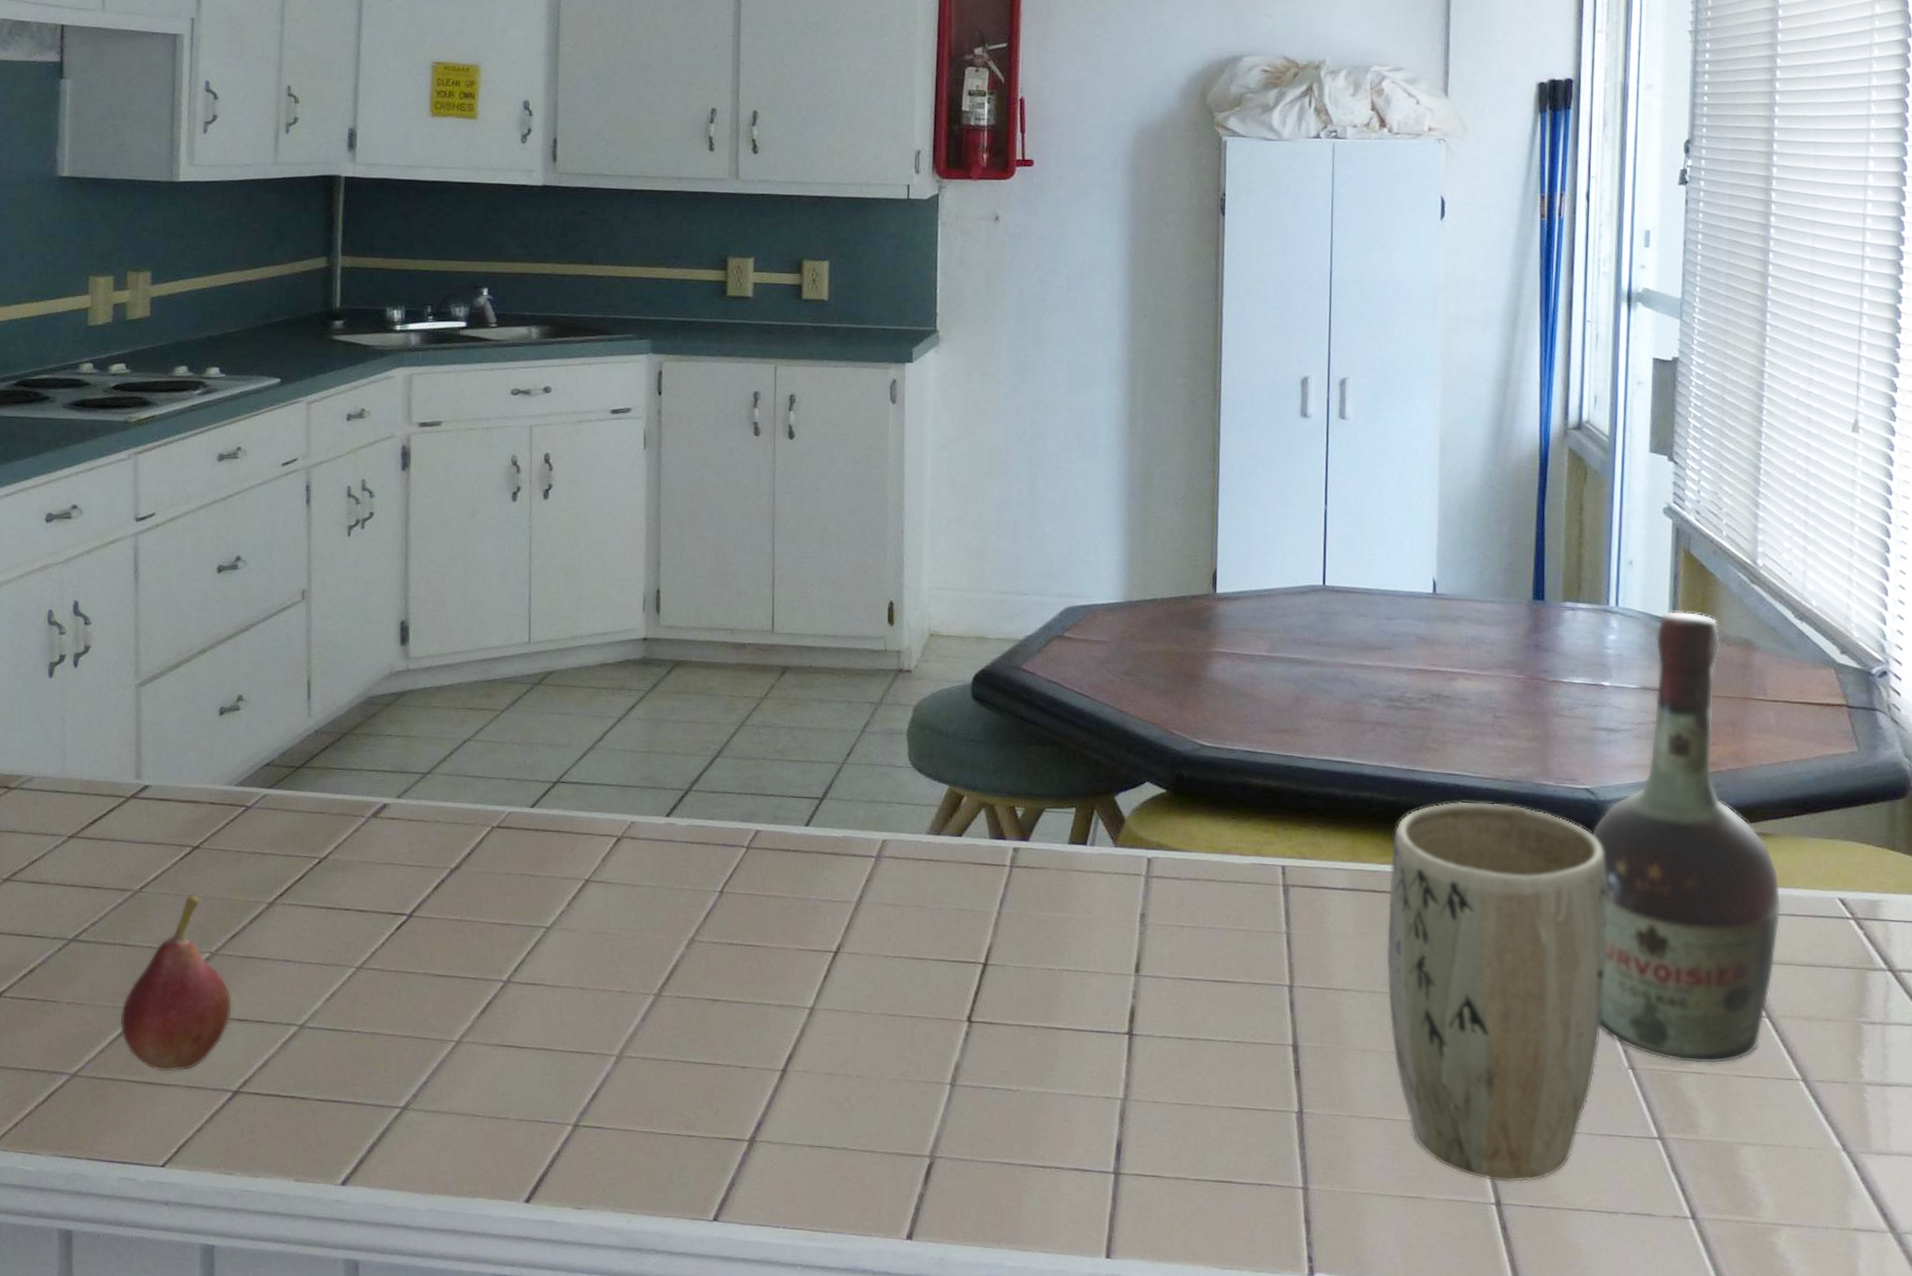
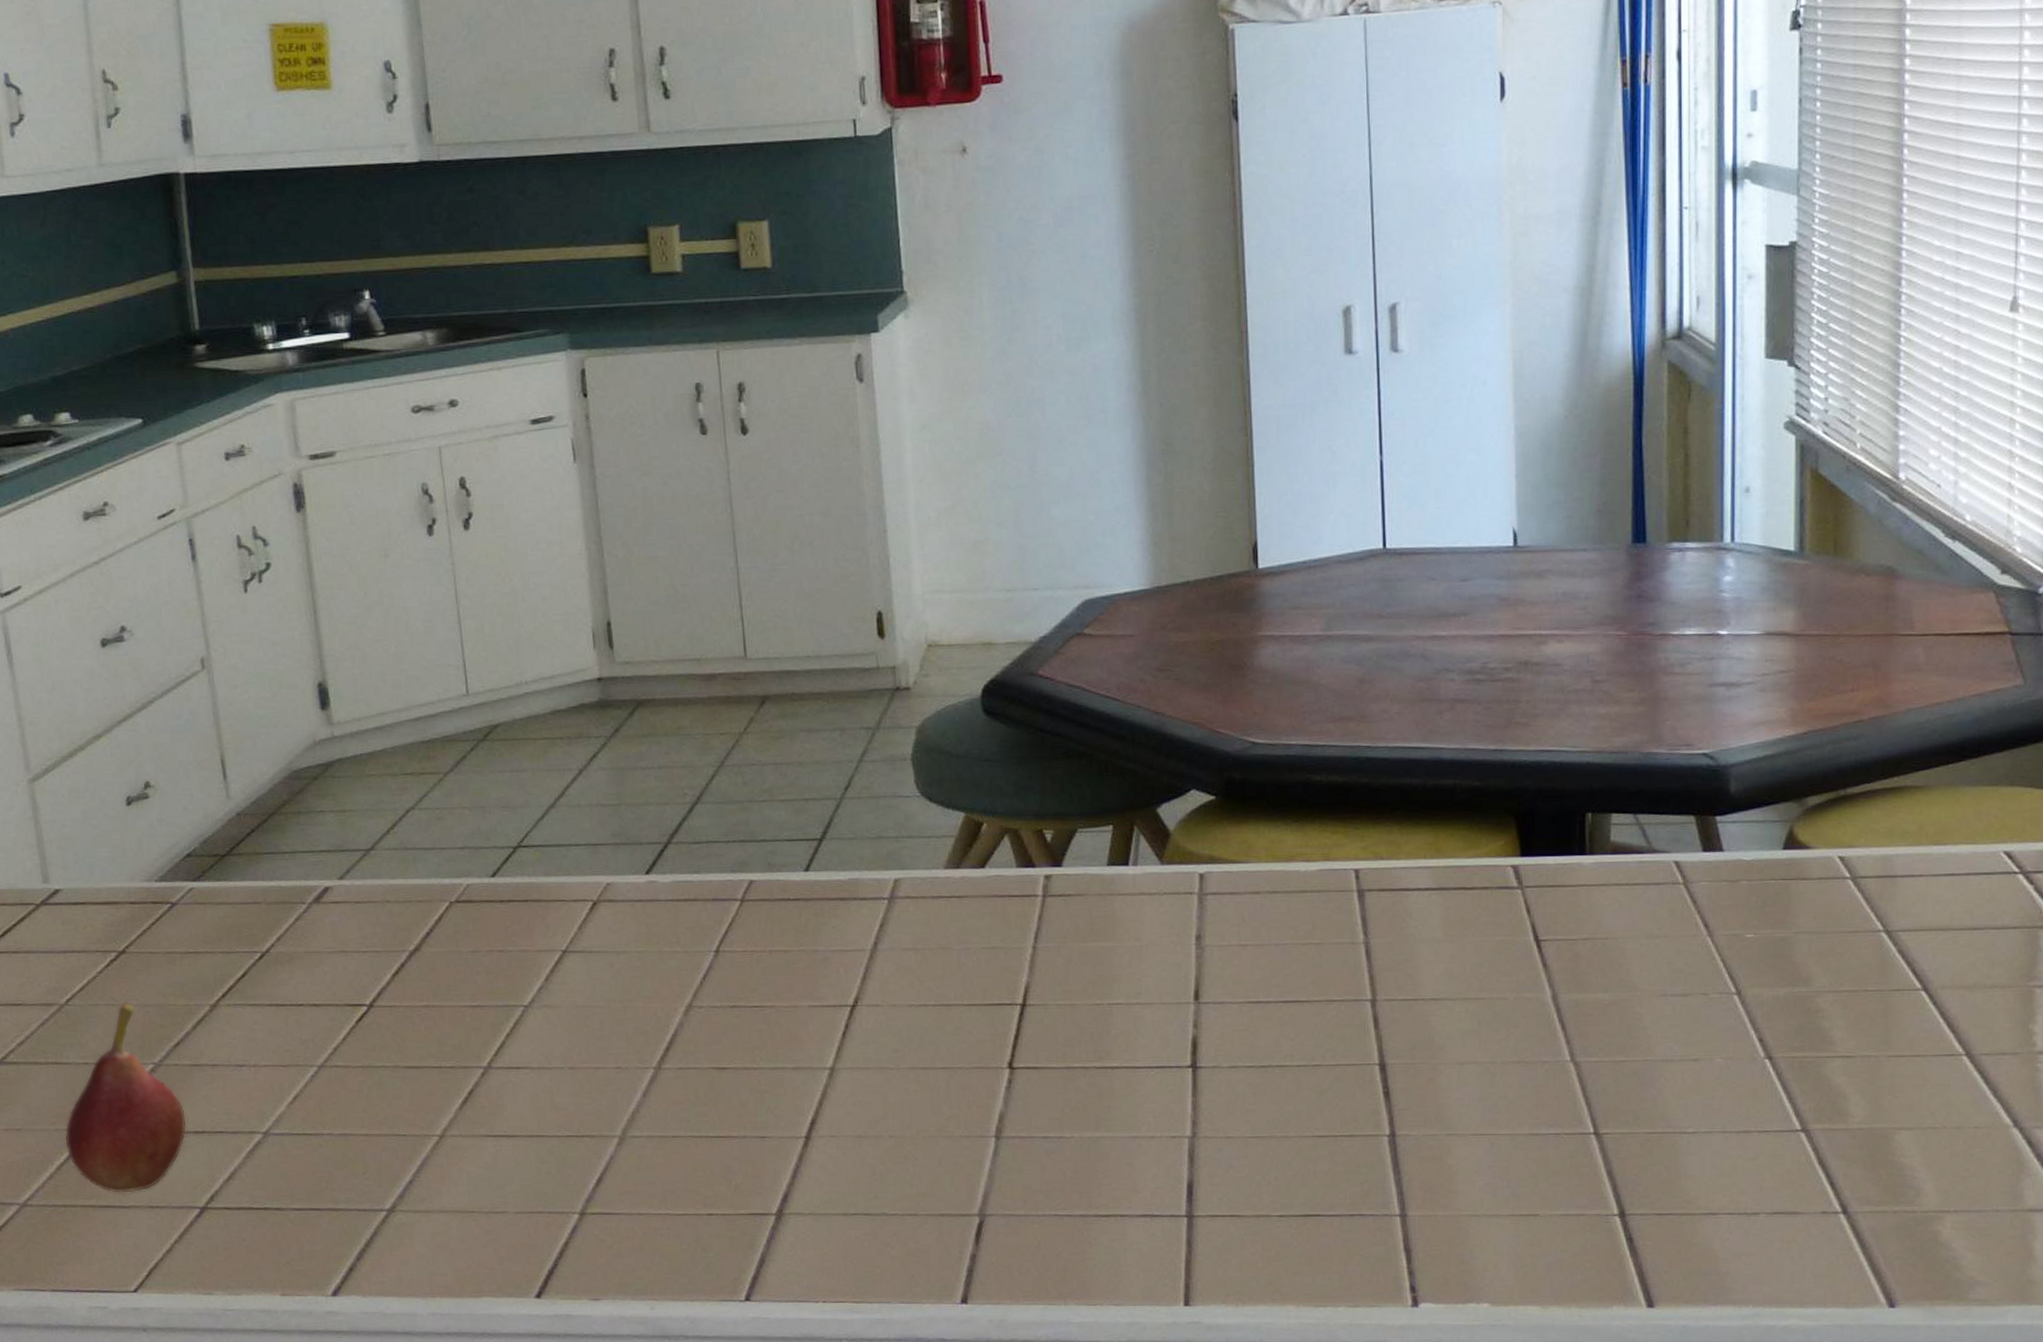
plant pot: present [1386,801,1607,1183] -> none [1479,778,1735,1192]
cognac bottle: present [1592,611,1782,1064] -> none [1713,540,1938,1047]

